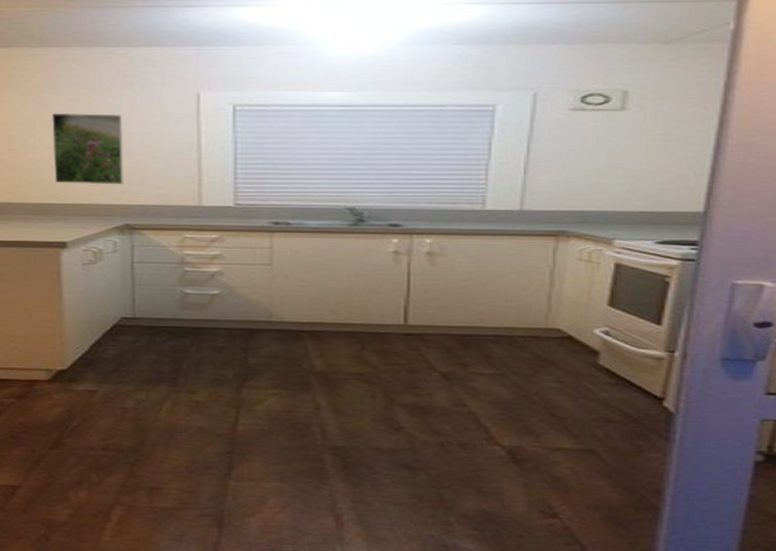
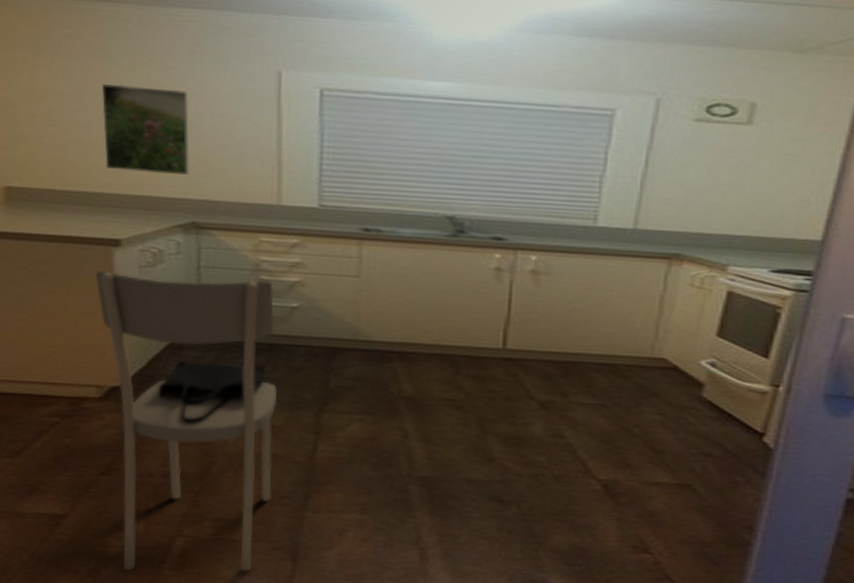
dining chair: none [46,269,202,538] -> present [95,270,278,572]
tote bag: none [99,344,193,402] -> present [158,360,267,425]

